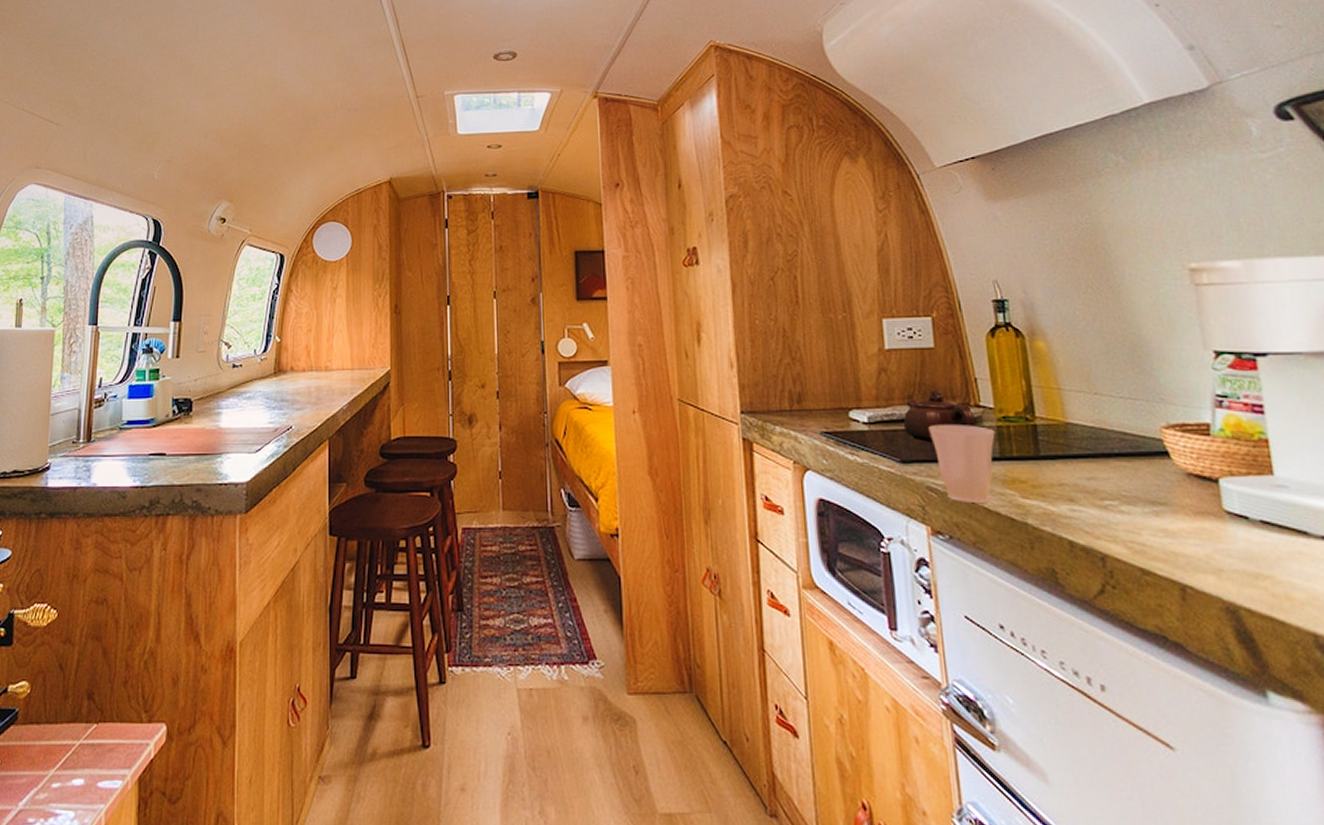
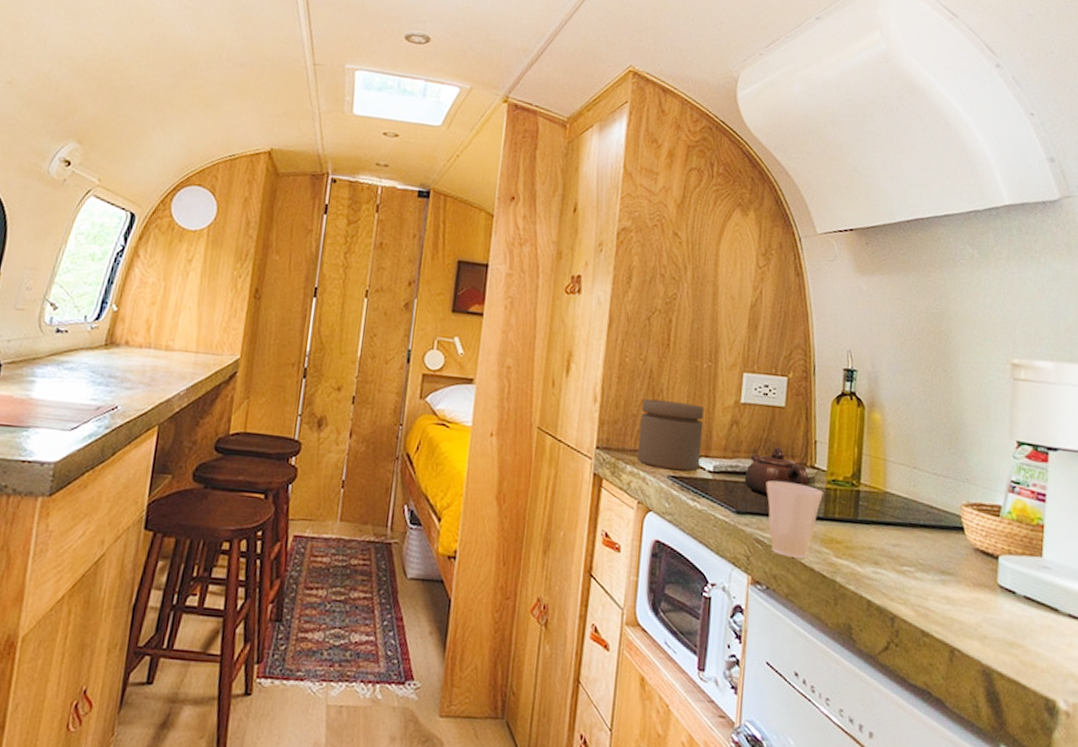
jar: none [781,357,853,426] -> present [637,398,704,472]

